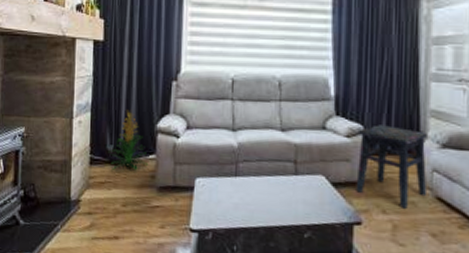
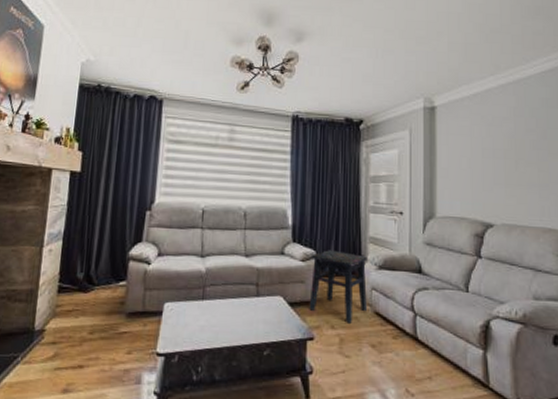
indoor plant: present [108,111,148,171] -> none [78,239,118,298]

